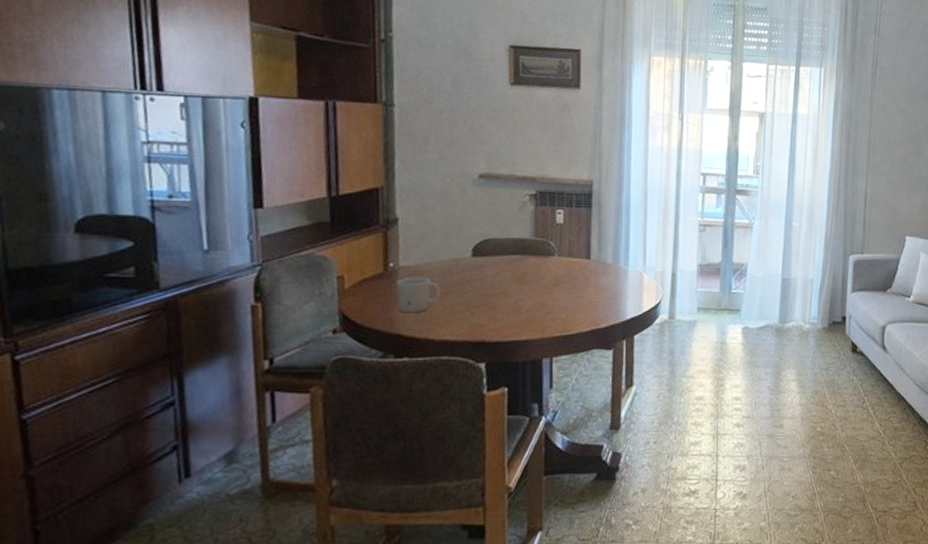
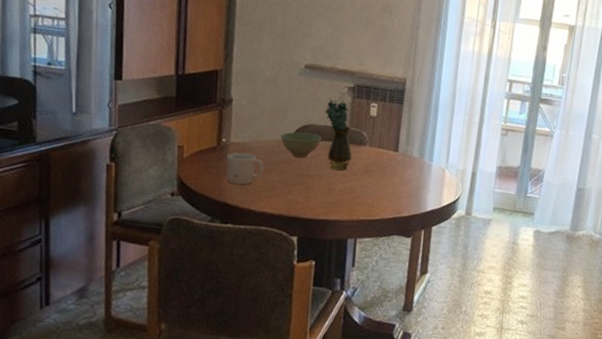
bowl: none [457,248,504,276] -> present [280,132,322,158]
vase: none [506,208,539,286] -> present [325,98,352,171]

